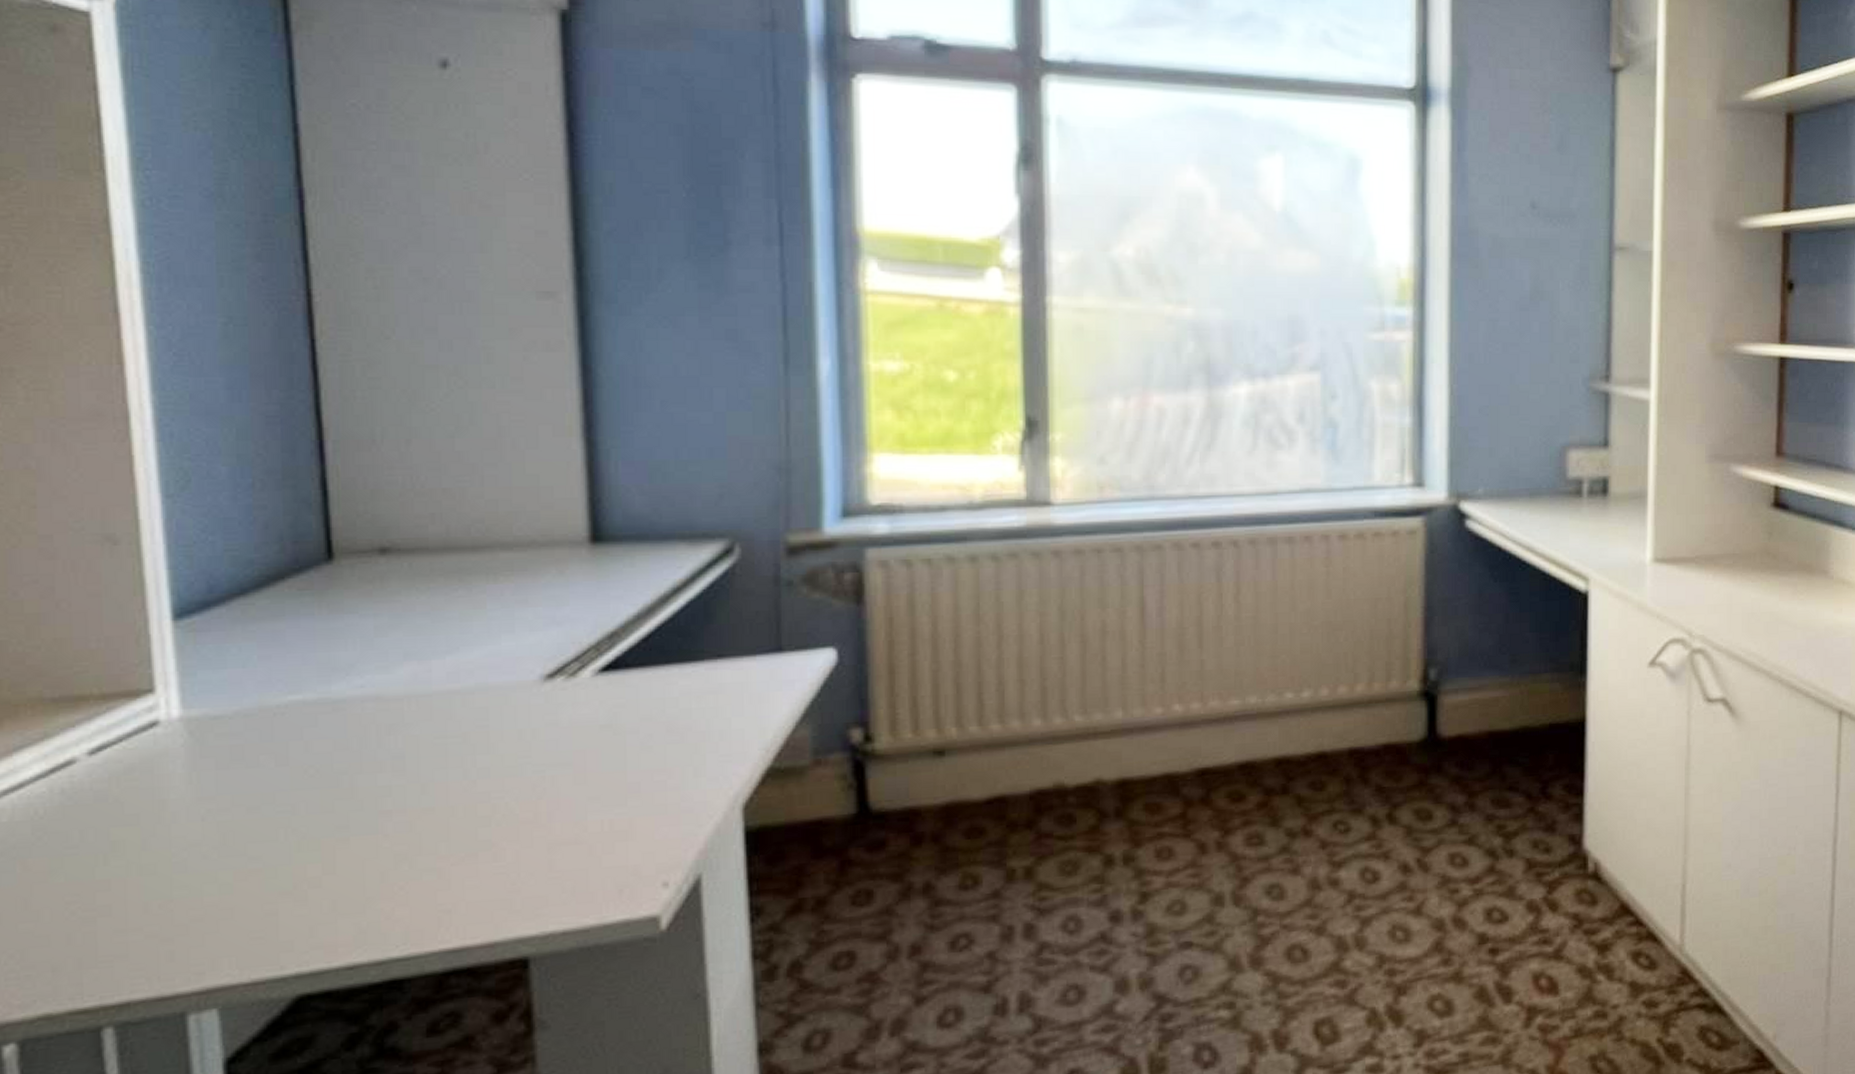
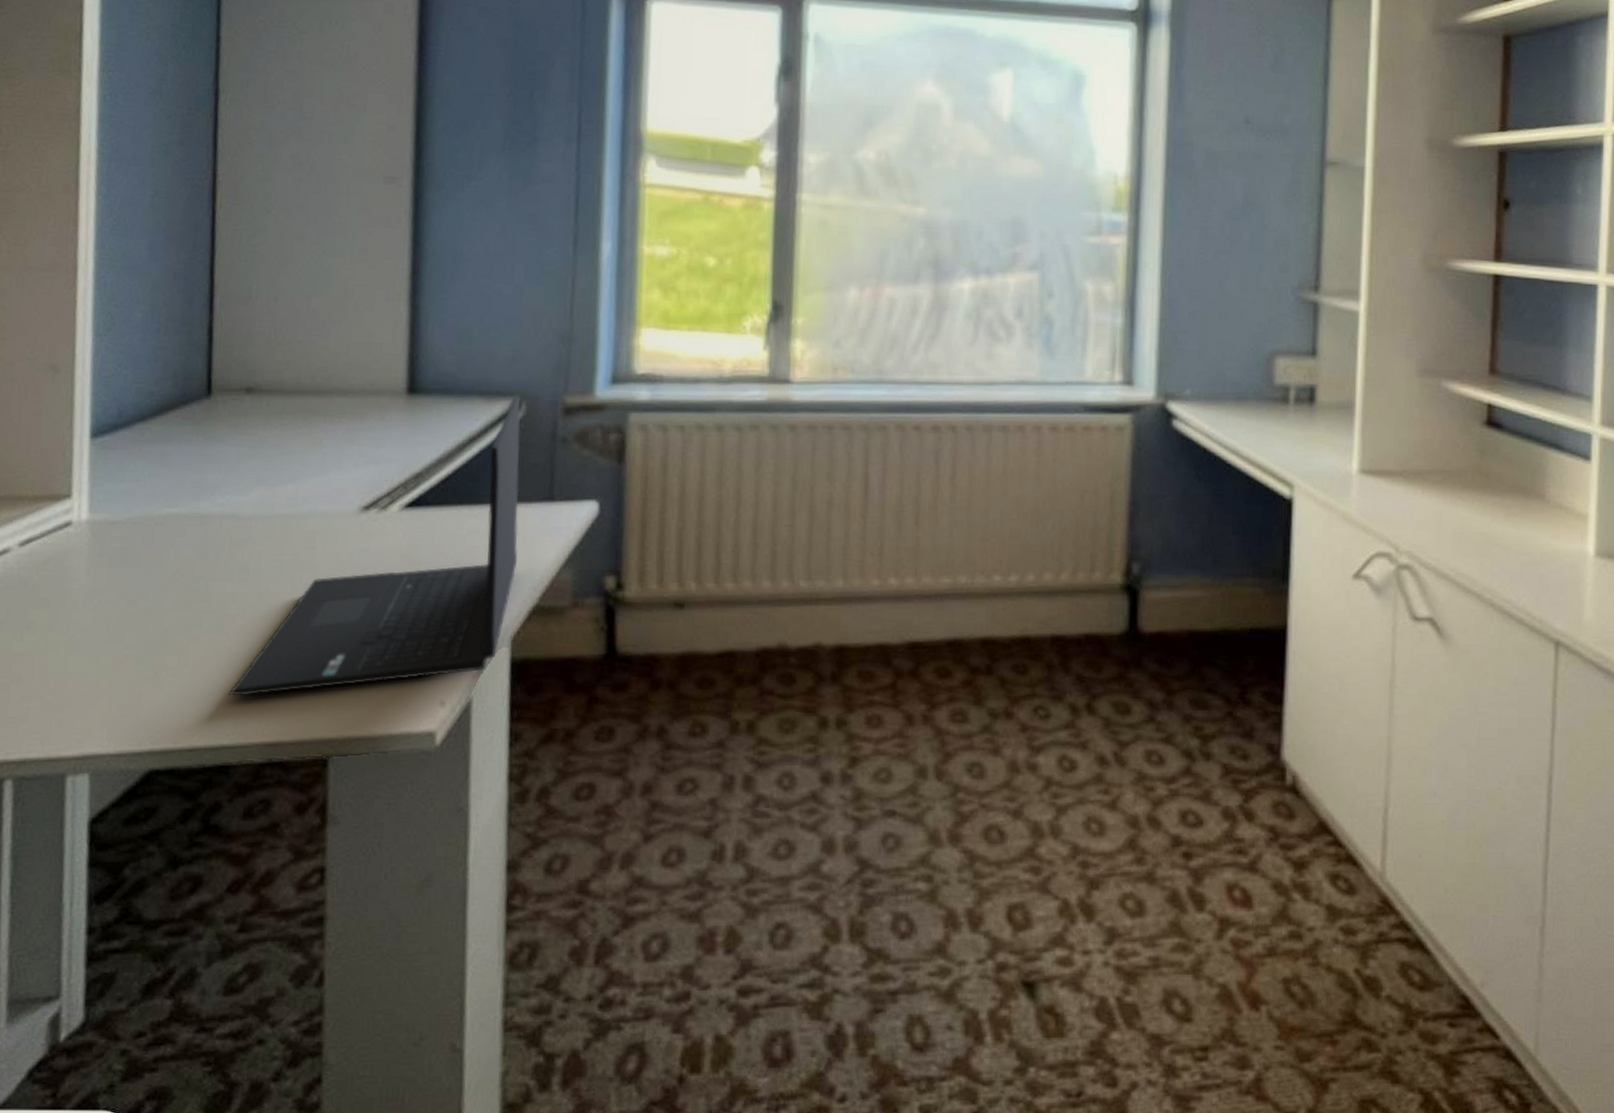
laptop: none [393,536,743,903] -> present [228,394,521,696]

